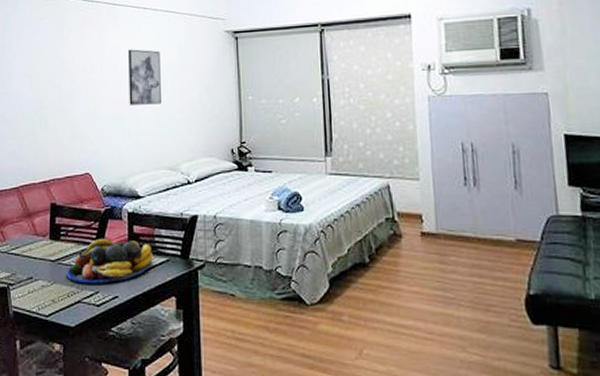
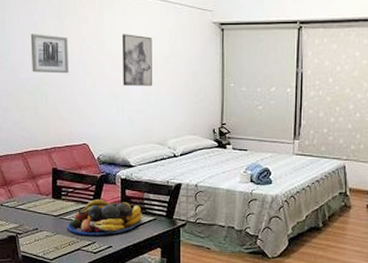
wall art: none [30,55,71,97] -> present [30,34,69,74]

